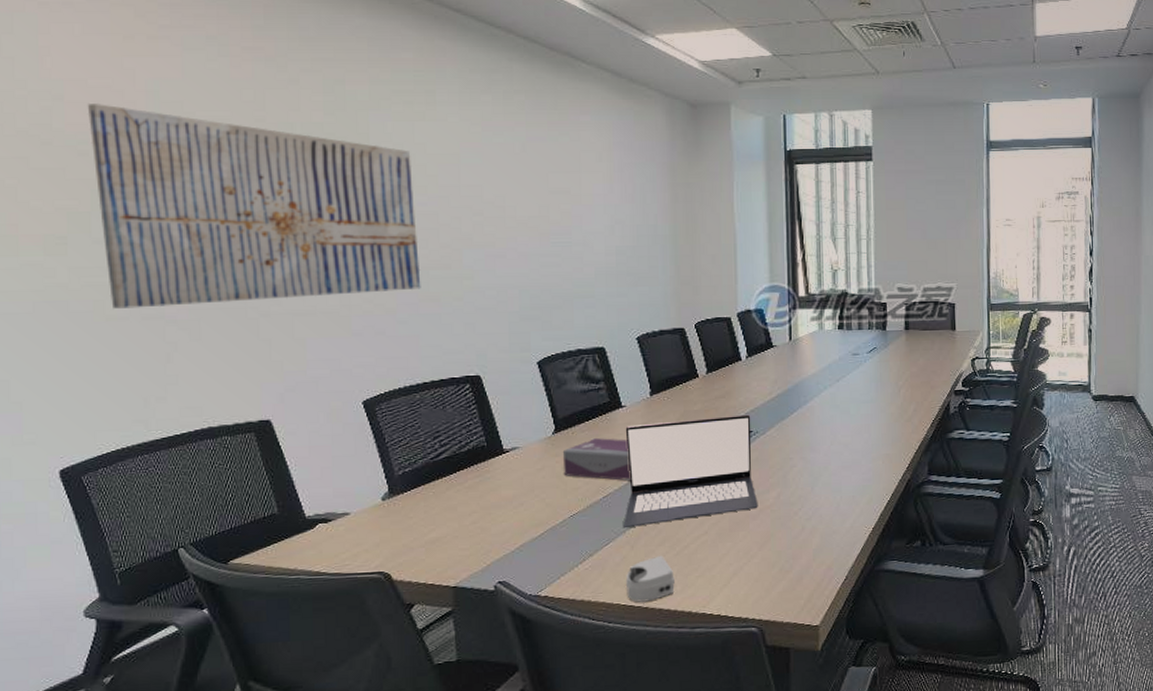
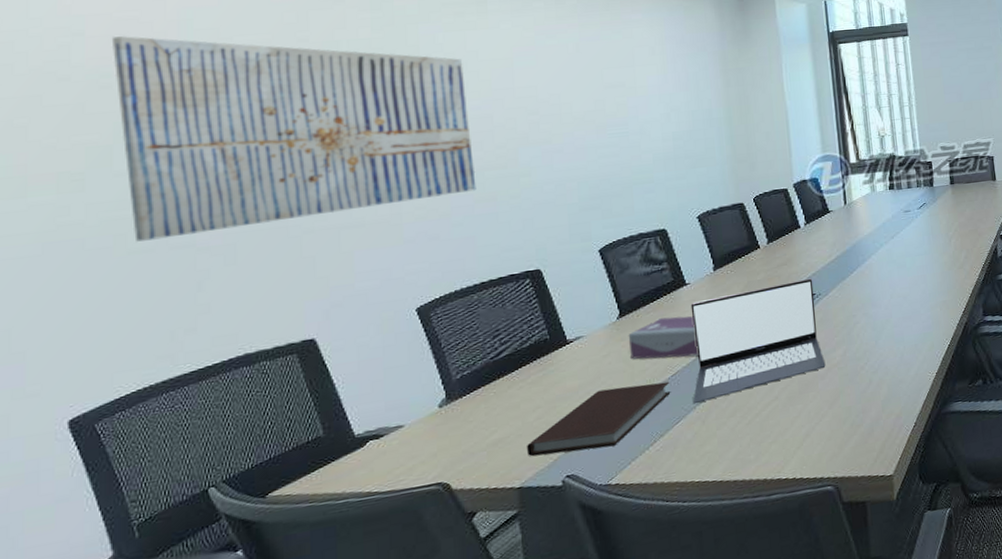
notebook: none [463,502,602,560] -> present [527,381,671,457]
computer mouse: present [625,555,675,602] -> none [698,426,749,477]

